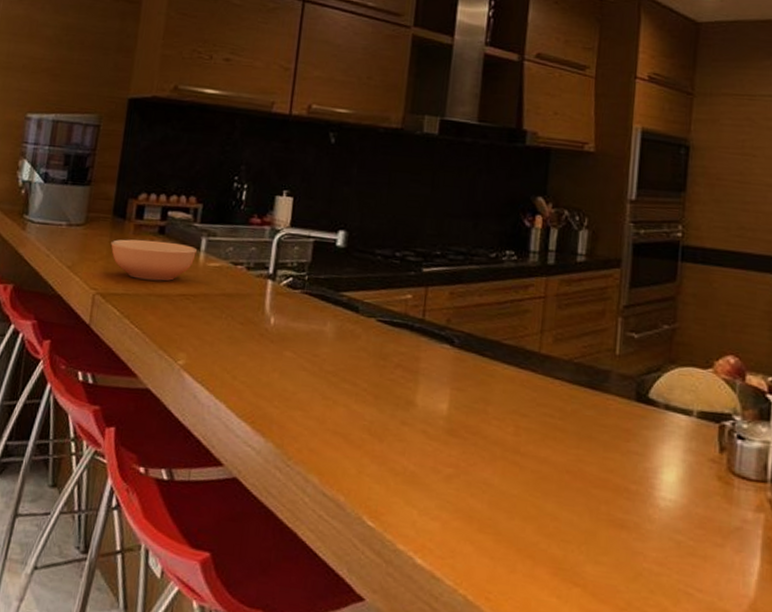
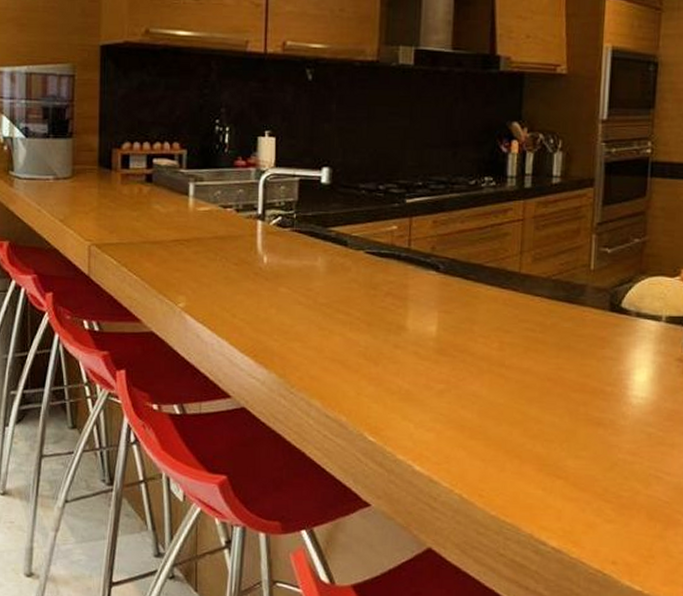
bowl: present [110,239,198,281] -> none [100,188,186,229]

